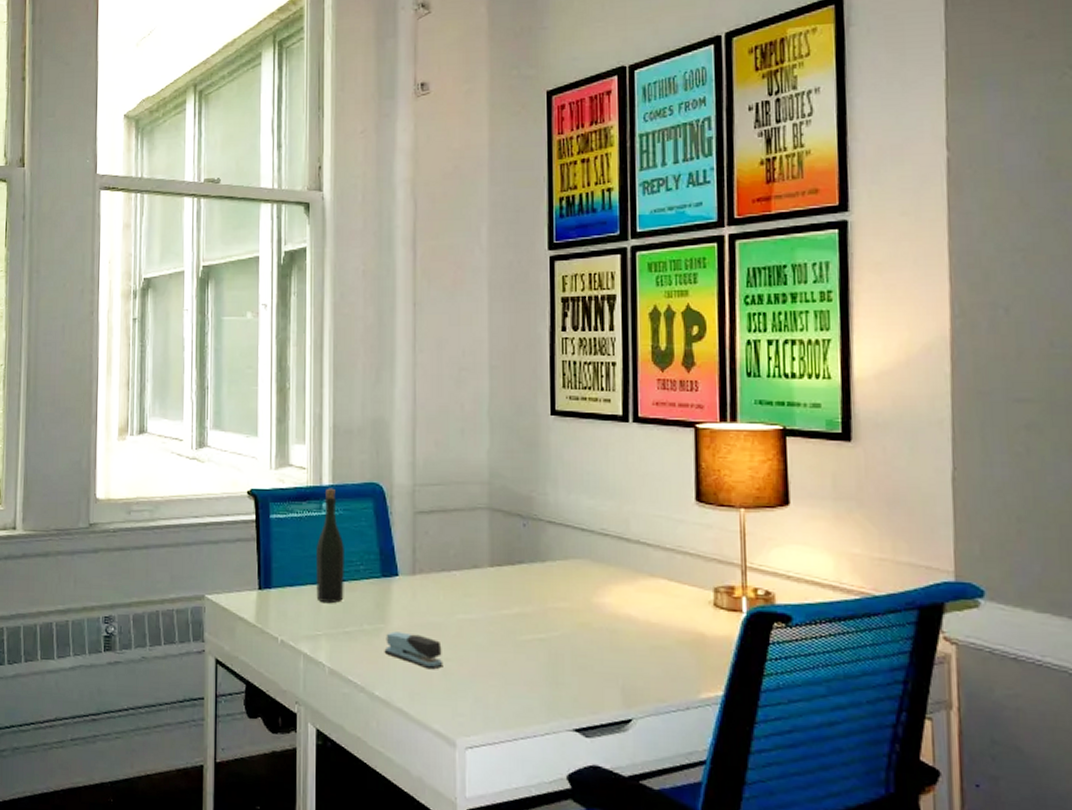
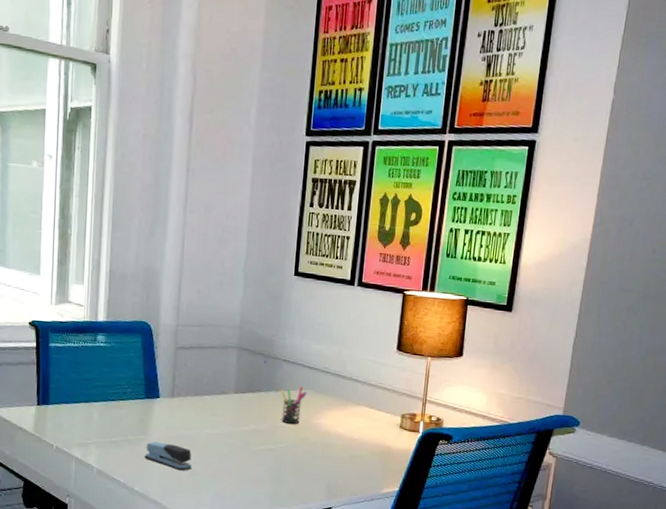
bottle: present [316,488,344,604] -> none [88,323,115,419]
pen holder: none [548,555,582,605] -> present [281,387,307,425]

